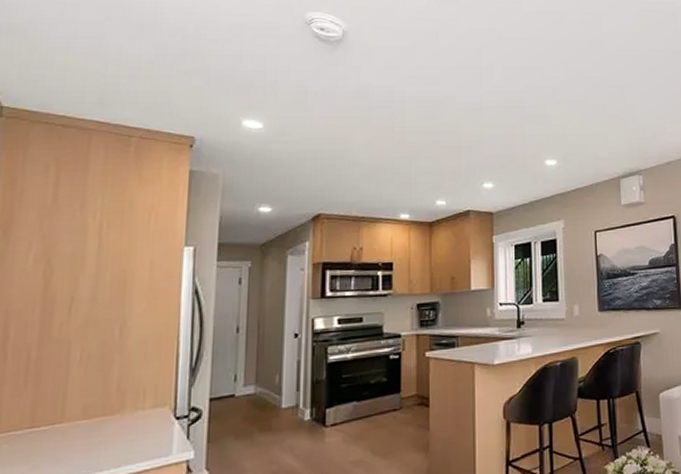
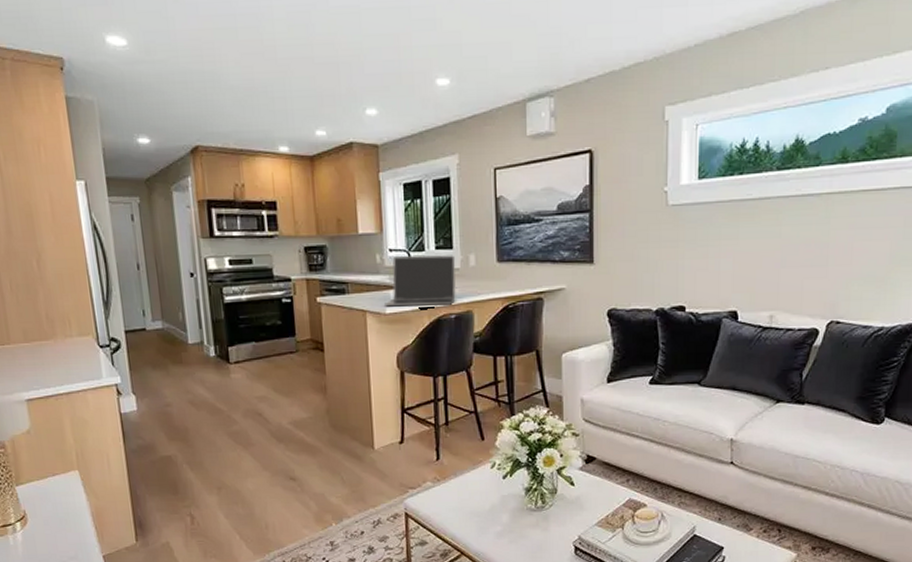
laptop: none [493,306,561,358] -> present [385,255,456,307]

